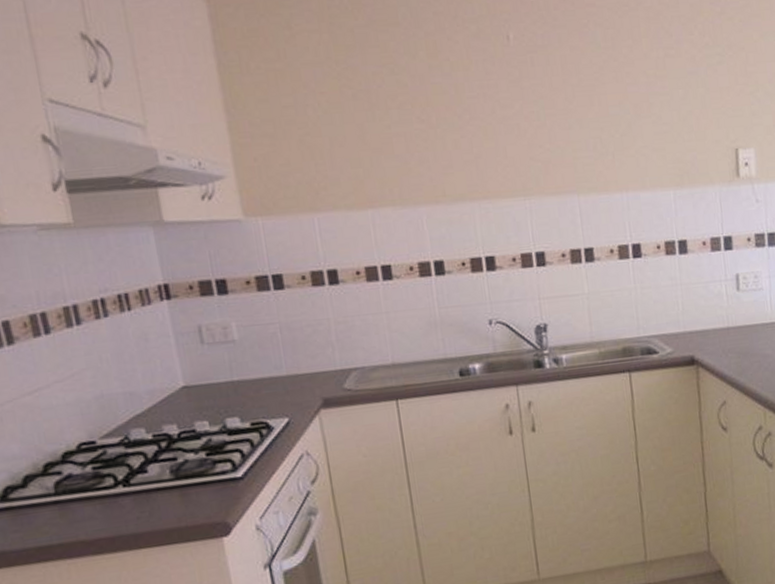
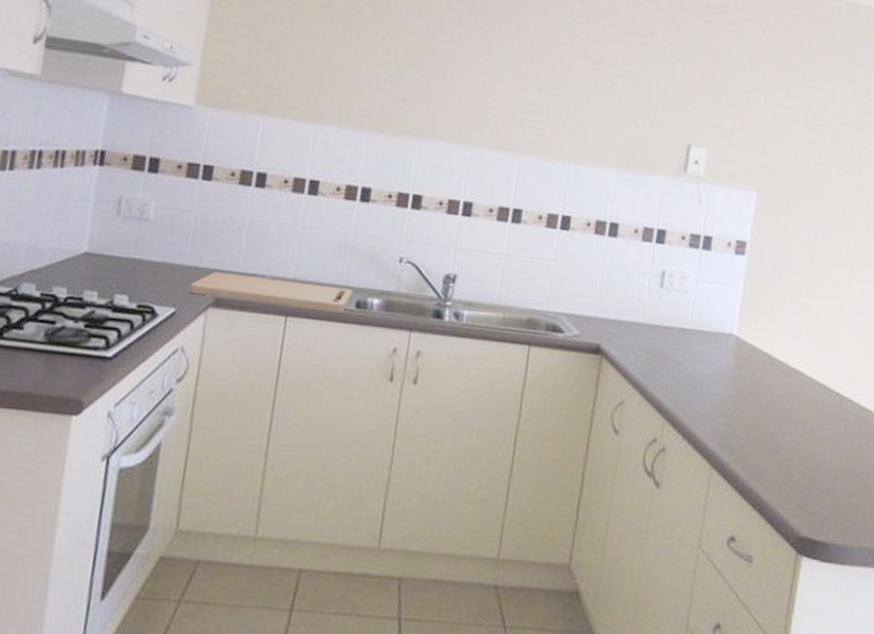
cutting board: none [295,360,454,401] -> present [188,271,354,313]

